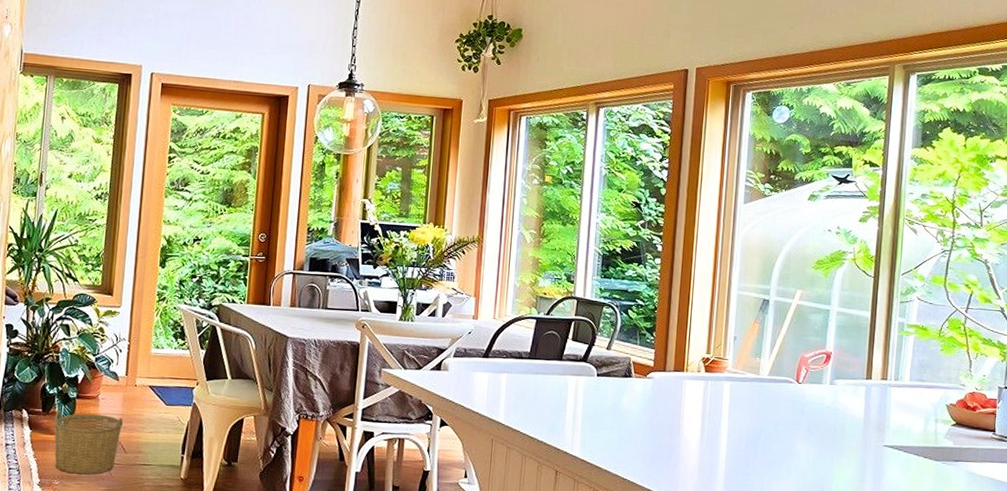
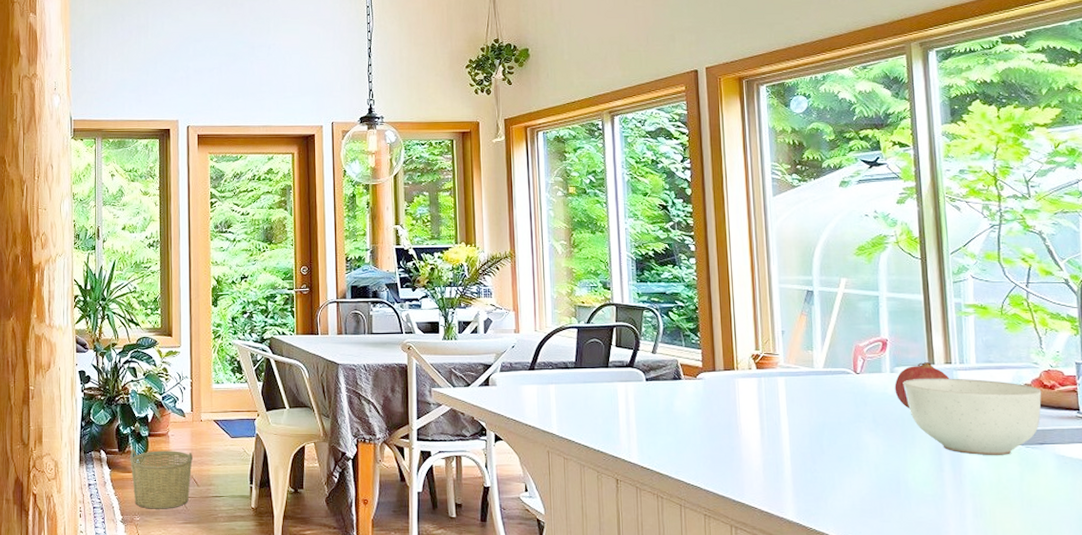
fruit: none [831,376,884,420] -> present [894,361,950,409]
bowl: none [840,391,965,470] -> present [903,378,1042,455]

